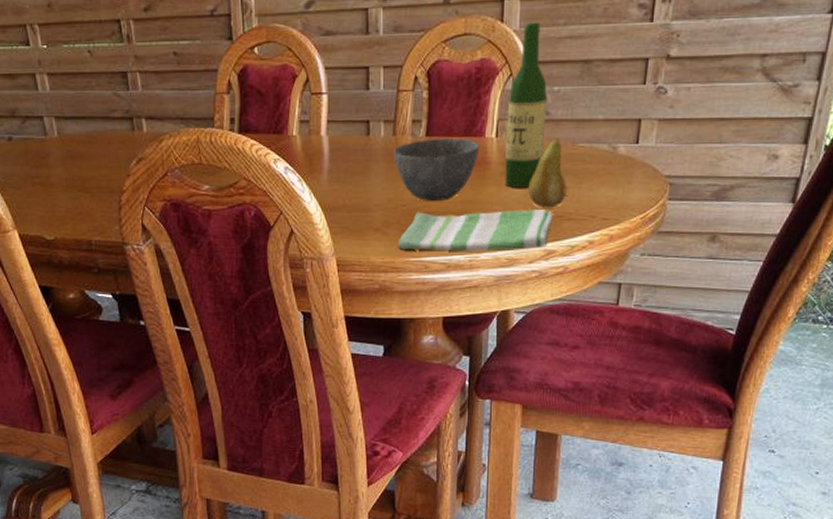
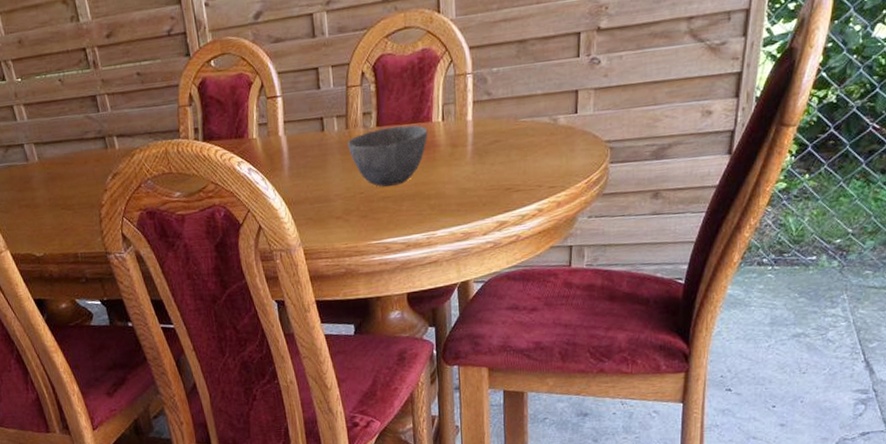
dish towel: present [398,210,552,251] -> none [359,184,502,234]
wine bottle: present [505,22,547,188] -> none [451,9,488,167]
fruit: present [528,137,567,208] -> none [476,115,513,183]

